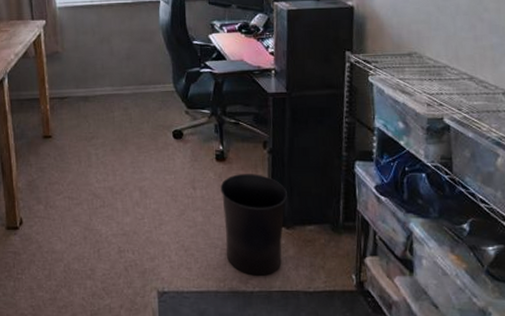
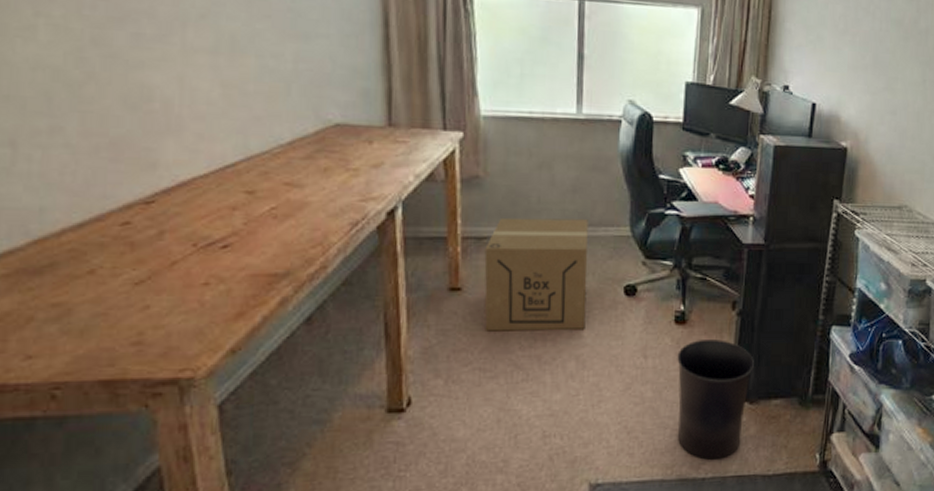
cardboard box: none [66,80,145,169] -> present [484,217,588,331]

